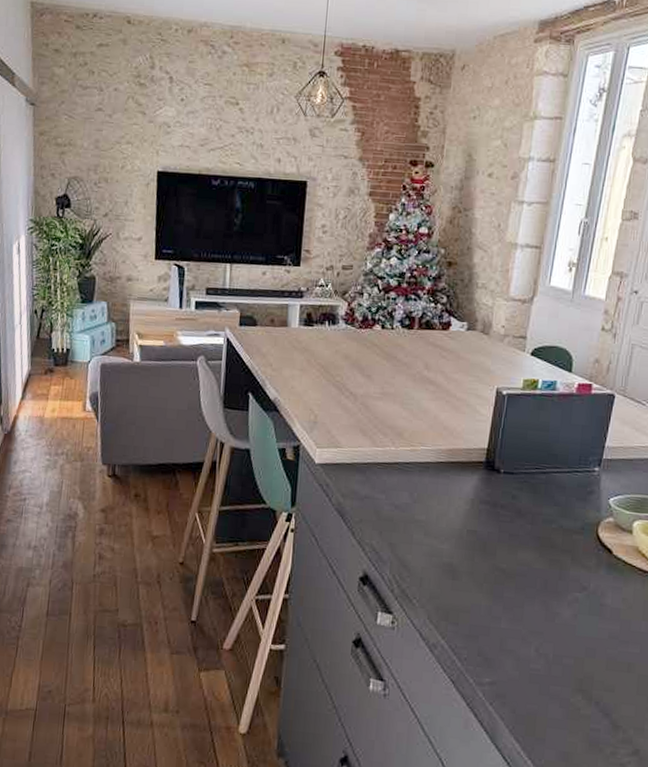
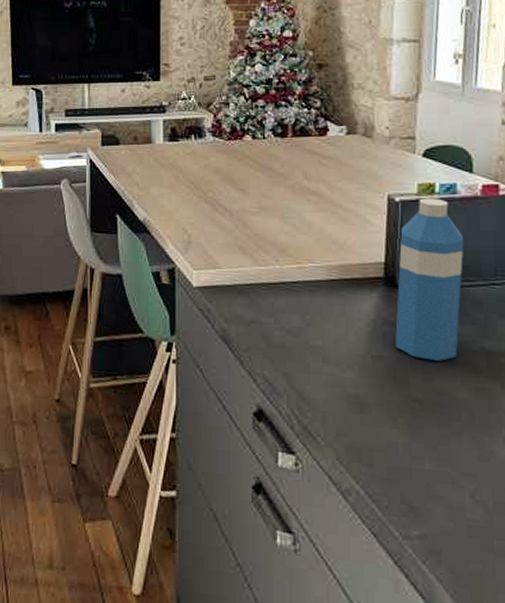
water bottle: none [488,392,557,537] -> present [395,198,465,361]

